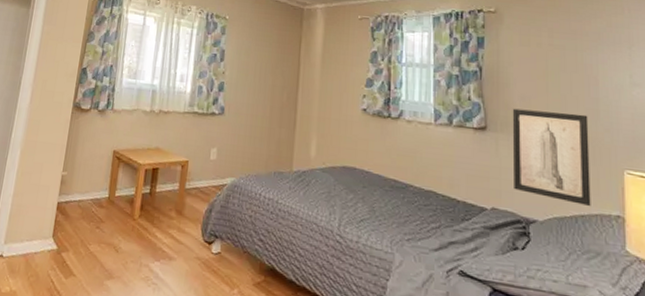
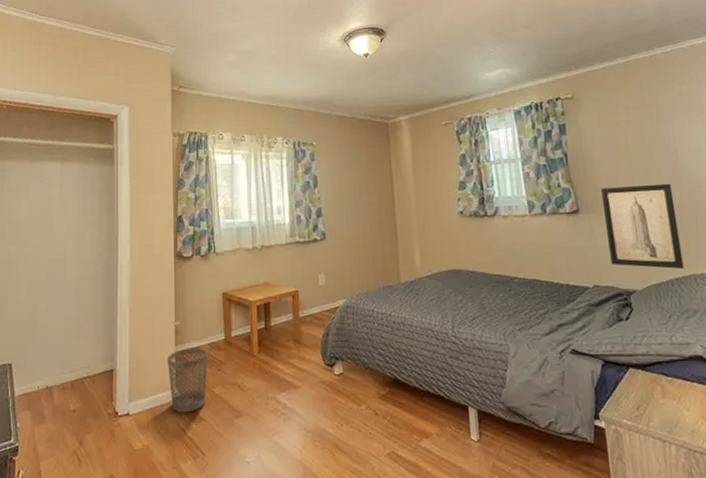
wastebasket: none [45,200,89,265] -> present [168,347,208,413]

